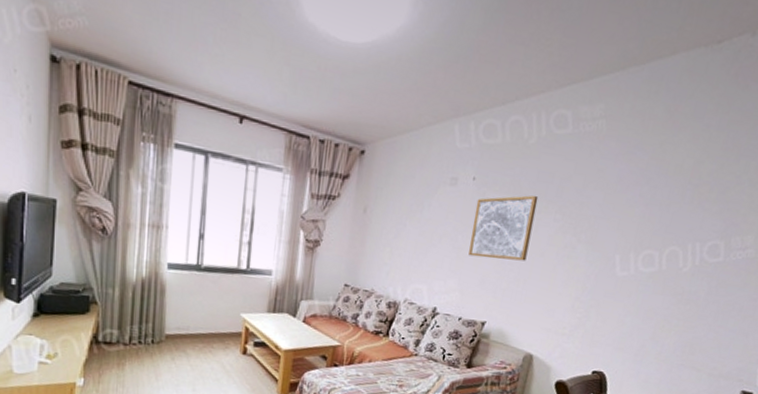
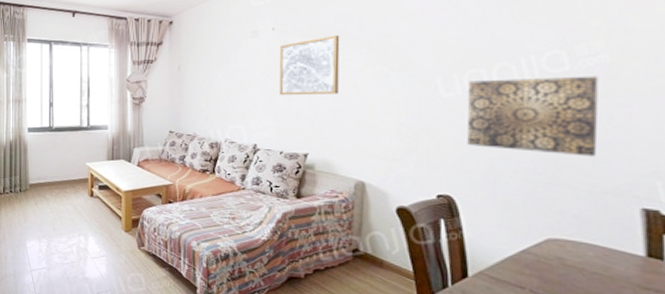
wall art: none [627,261,742,344] -> present [467,76,599,157]

